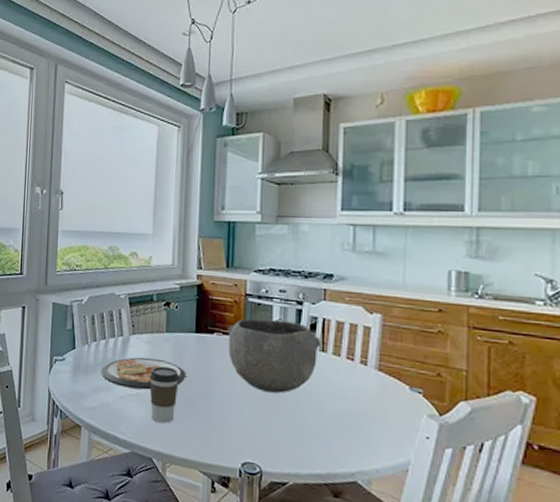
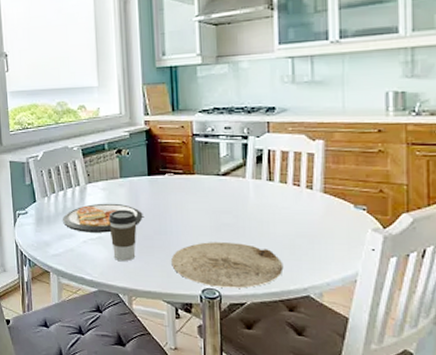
plate: none [212,411,331,466] -> present [171,242,284,288]
bowl: present [227,318,321,393] -> none [178,156,268,223]

